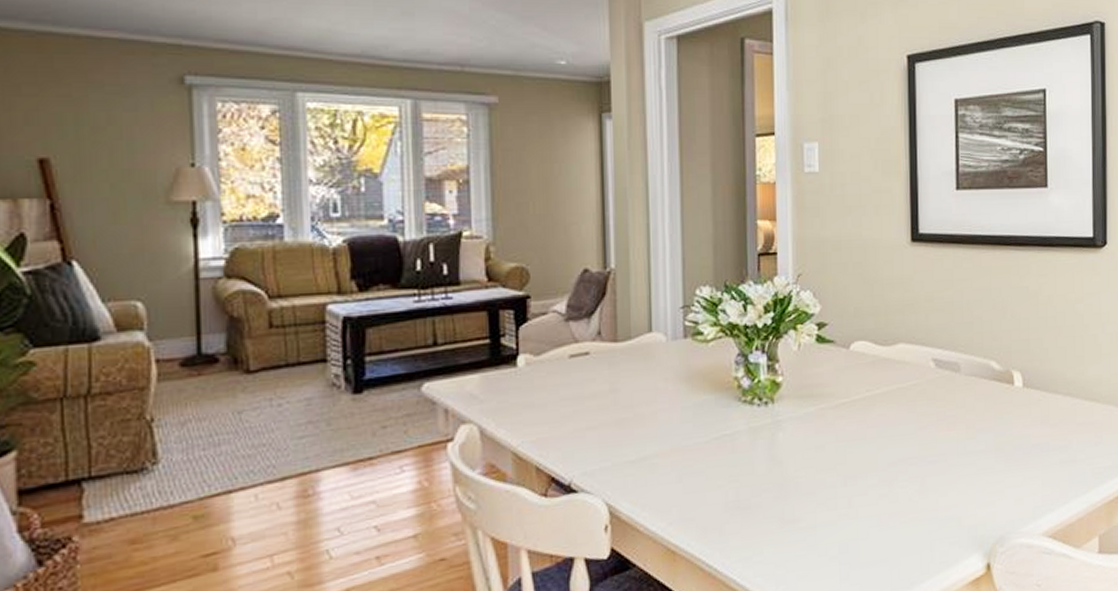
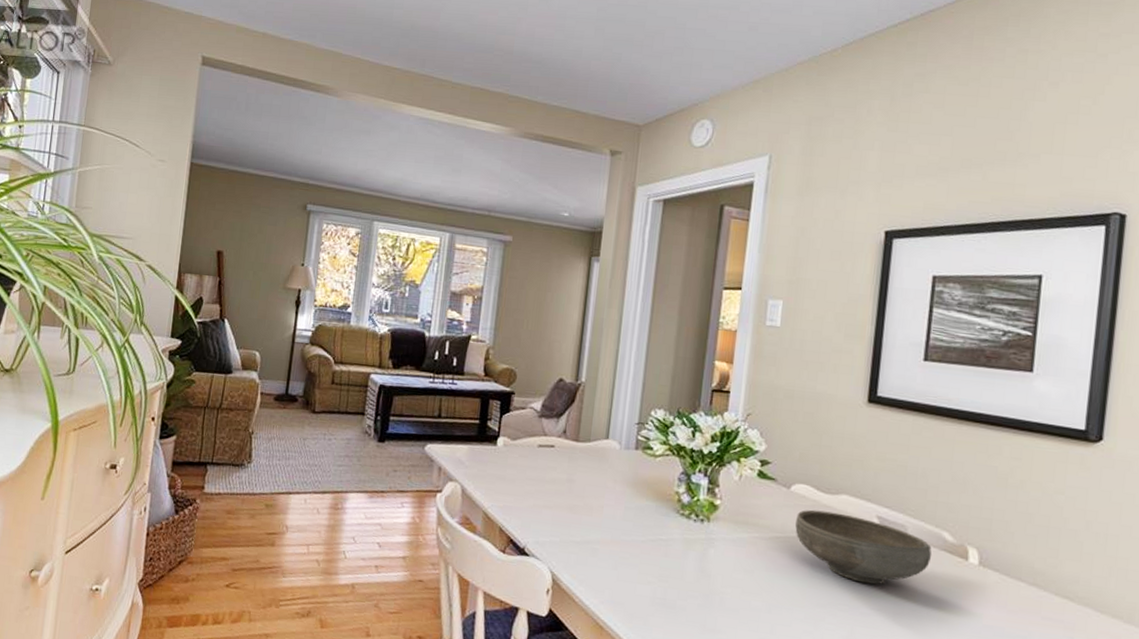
bowl: none [859,363,984,431] -> present [795,509,932,585]

